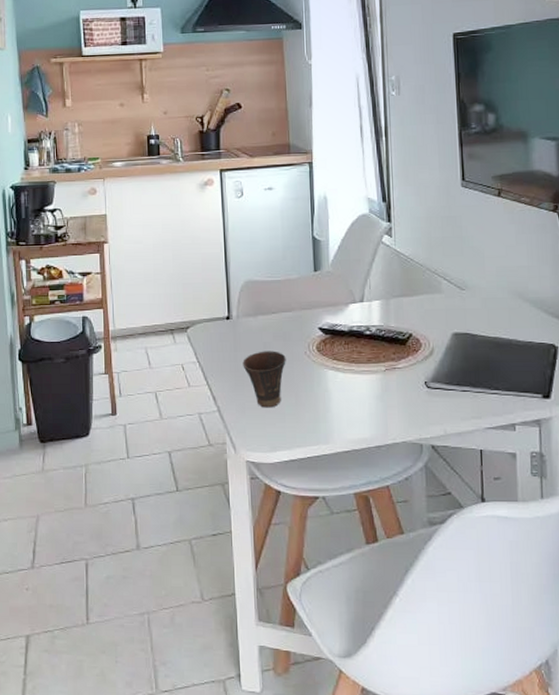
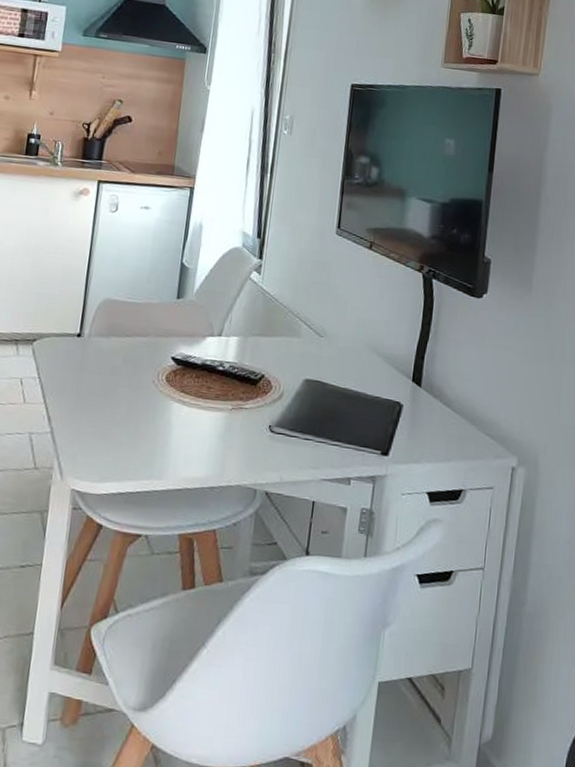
cup: present [243,351,286,408] -> none [86,374,133,435]

